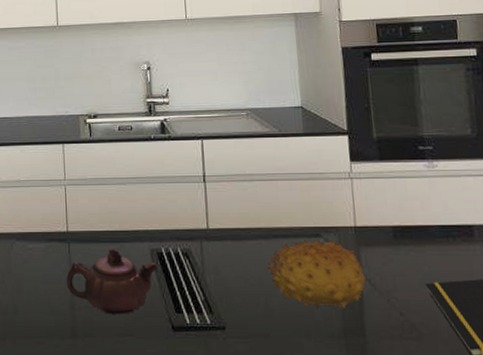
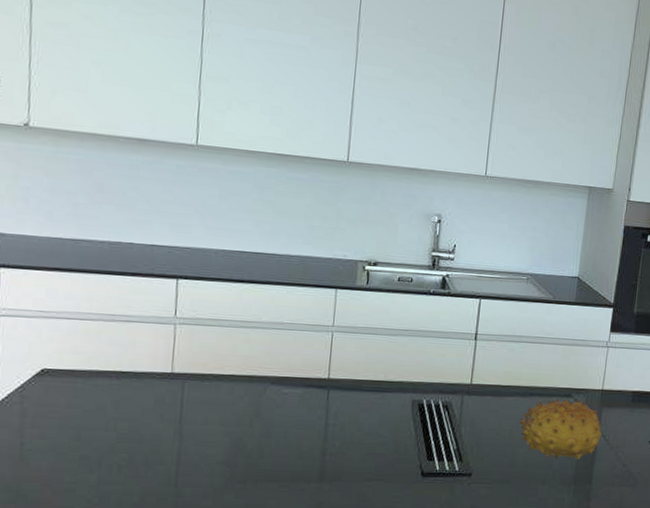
teapot: present [66,249,157,314] -> none [320,398,416,460]

